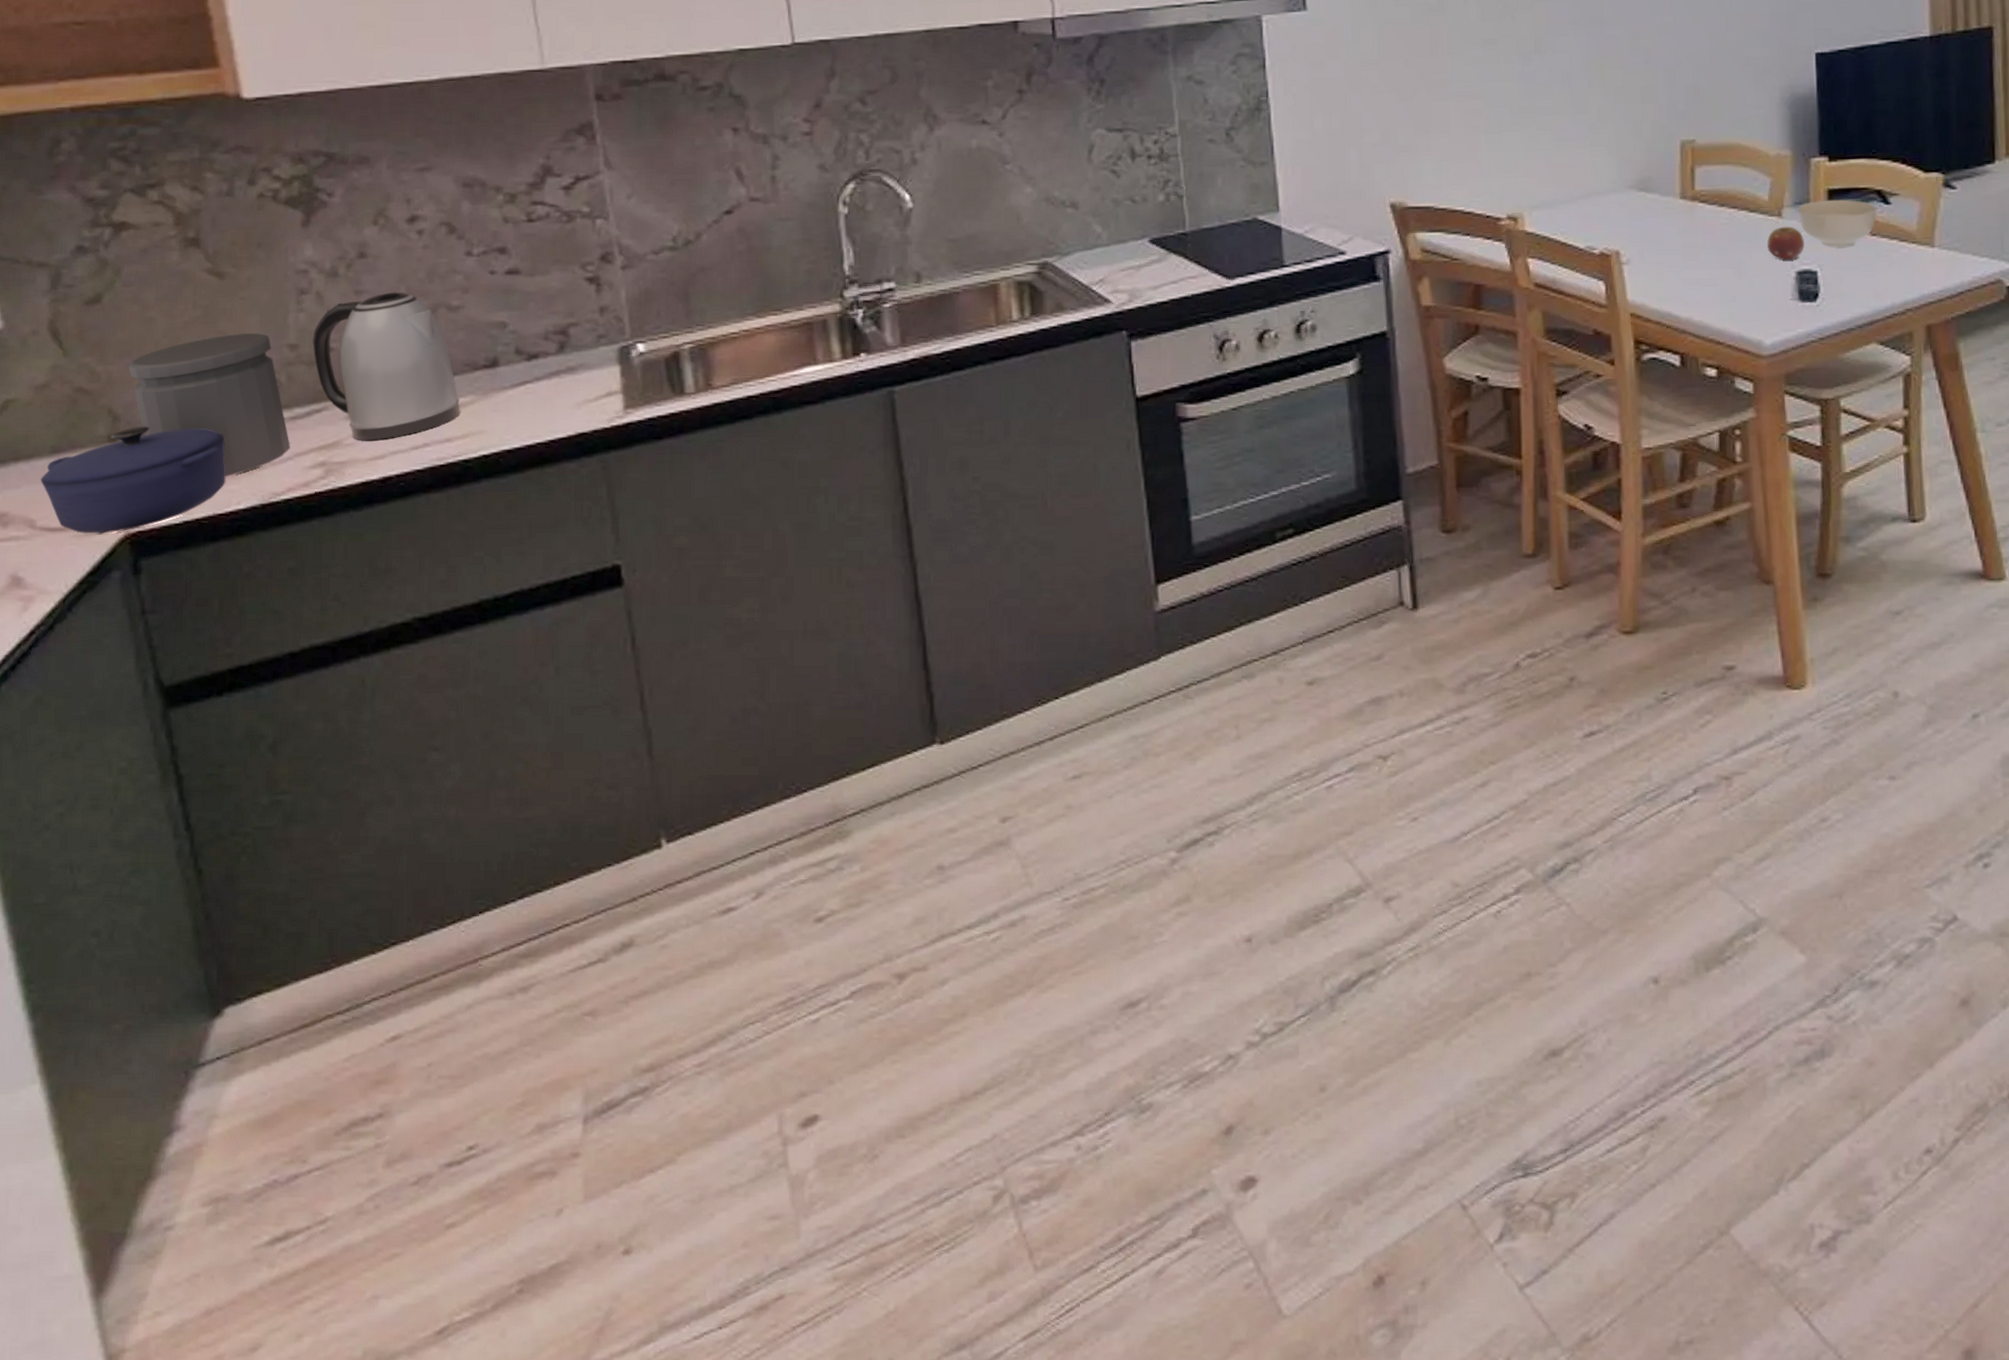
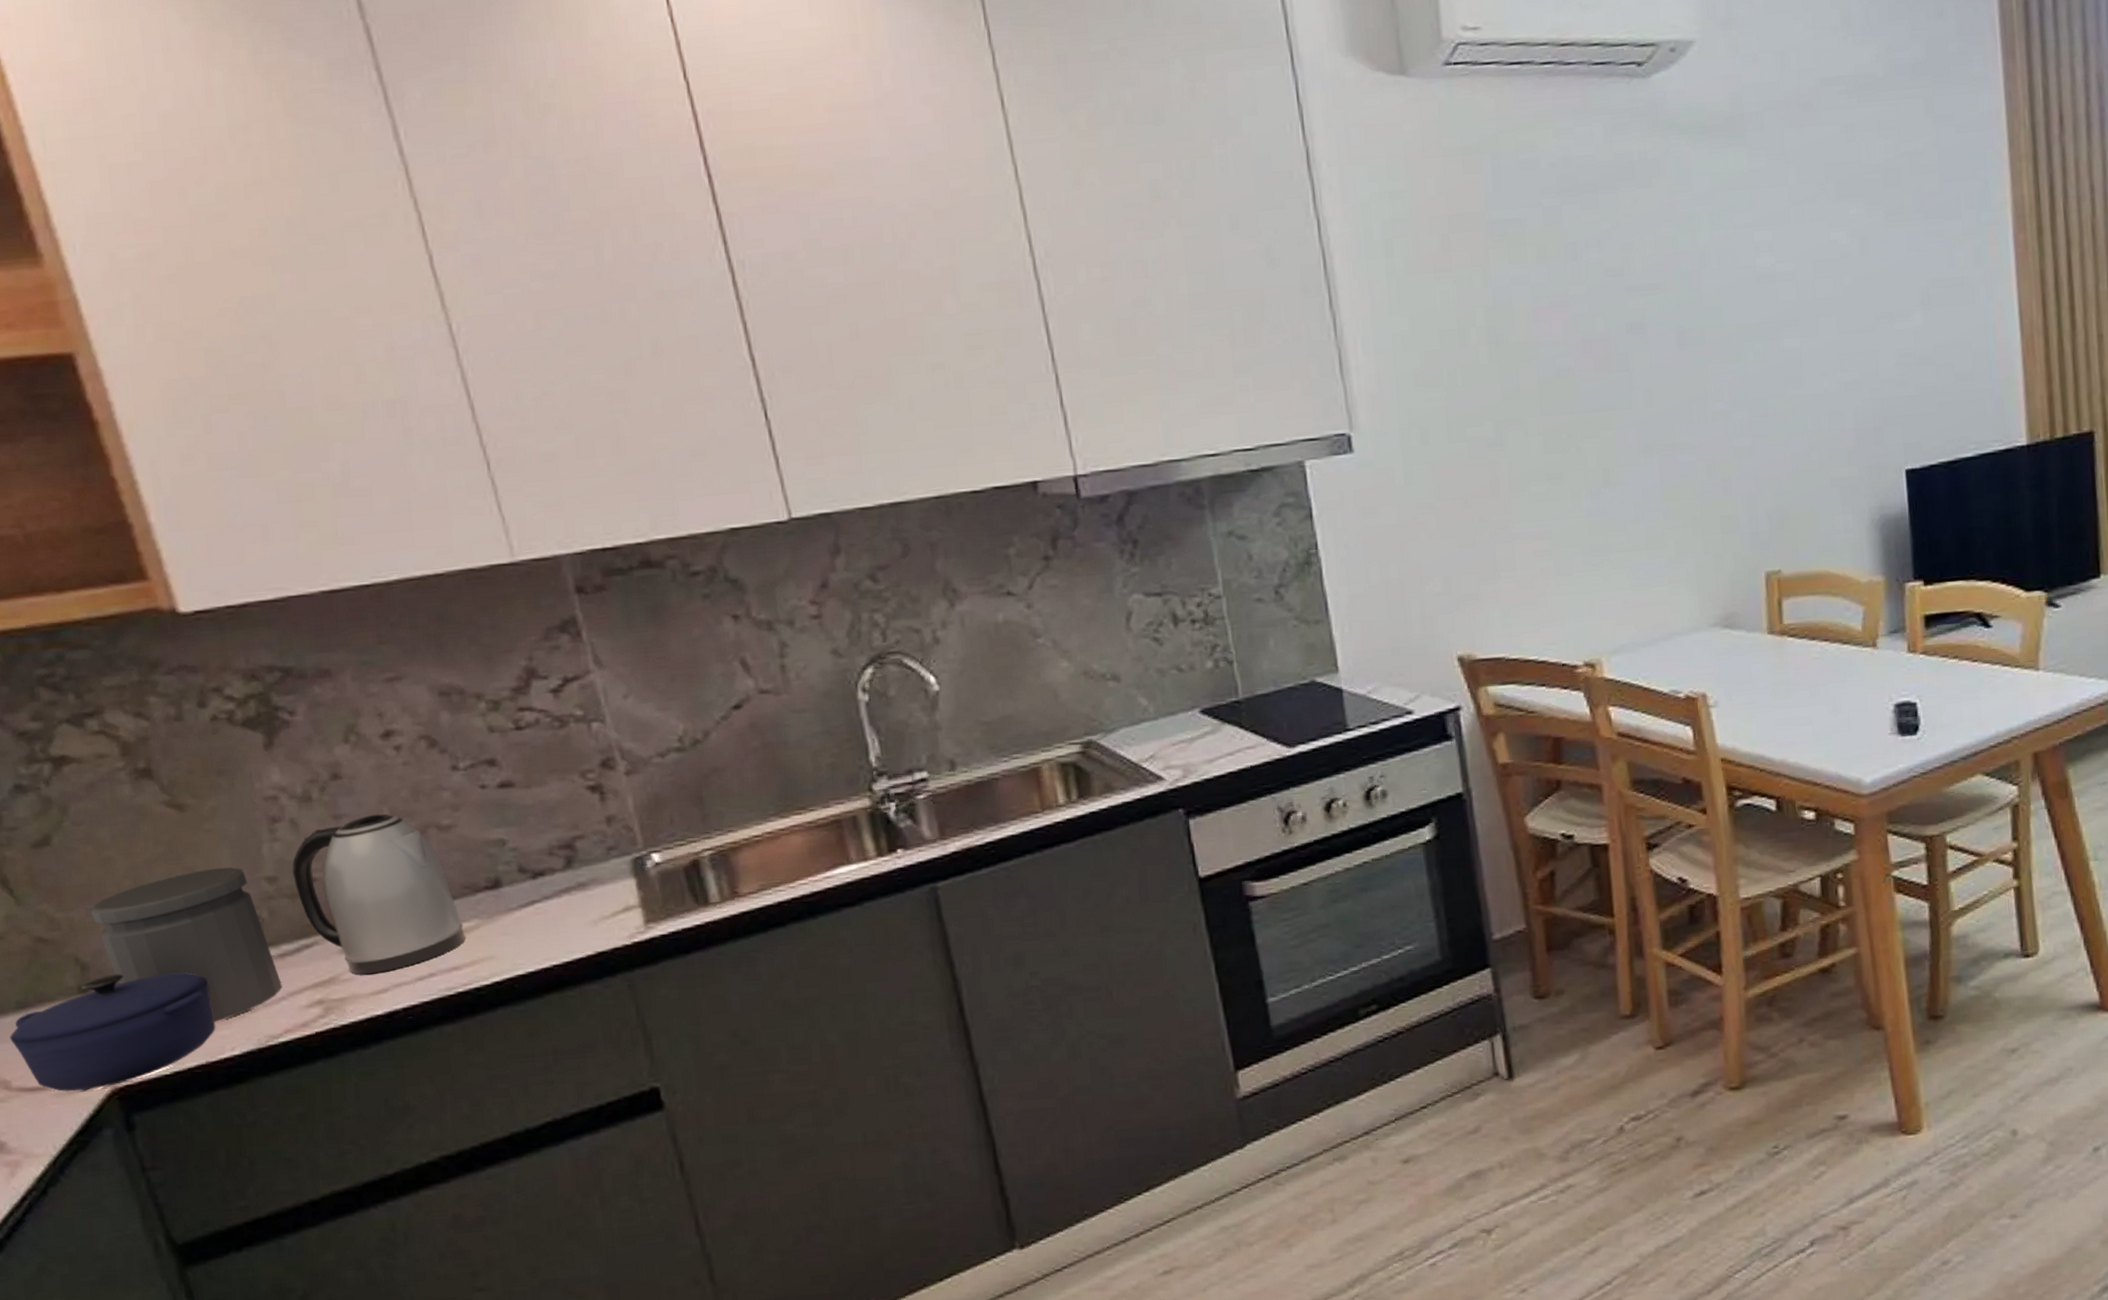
fruit: present [1766,226,1804,260] -> none [1862,657,1902,693]
bowl: present [1798,199,1877,248] -> none [1894,625,1977,677]

